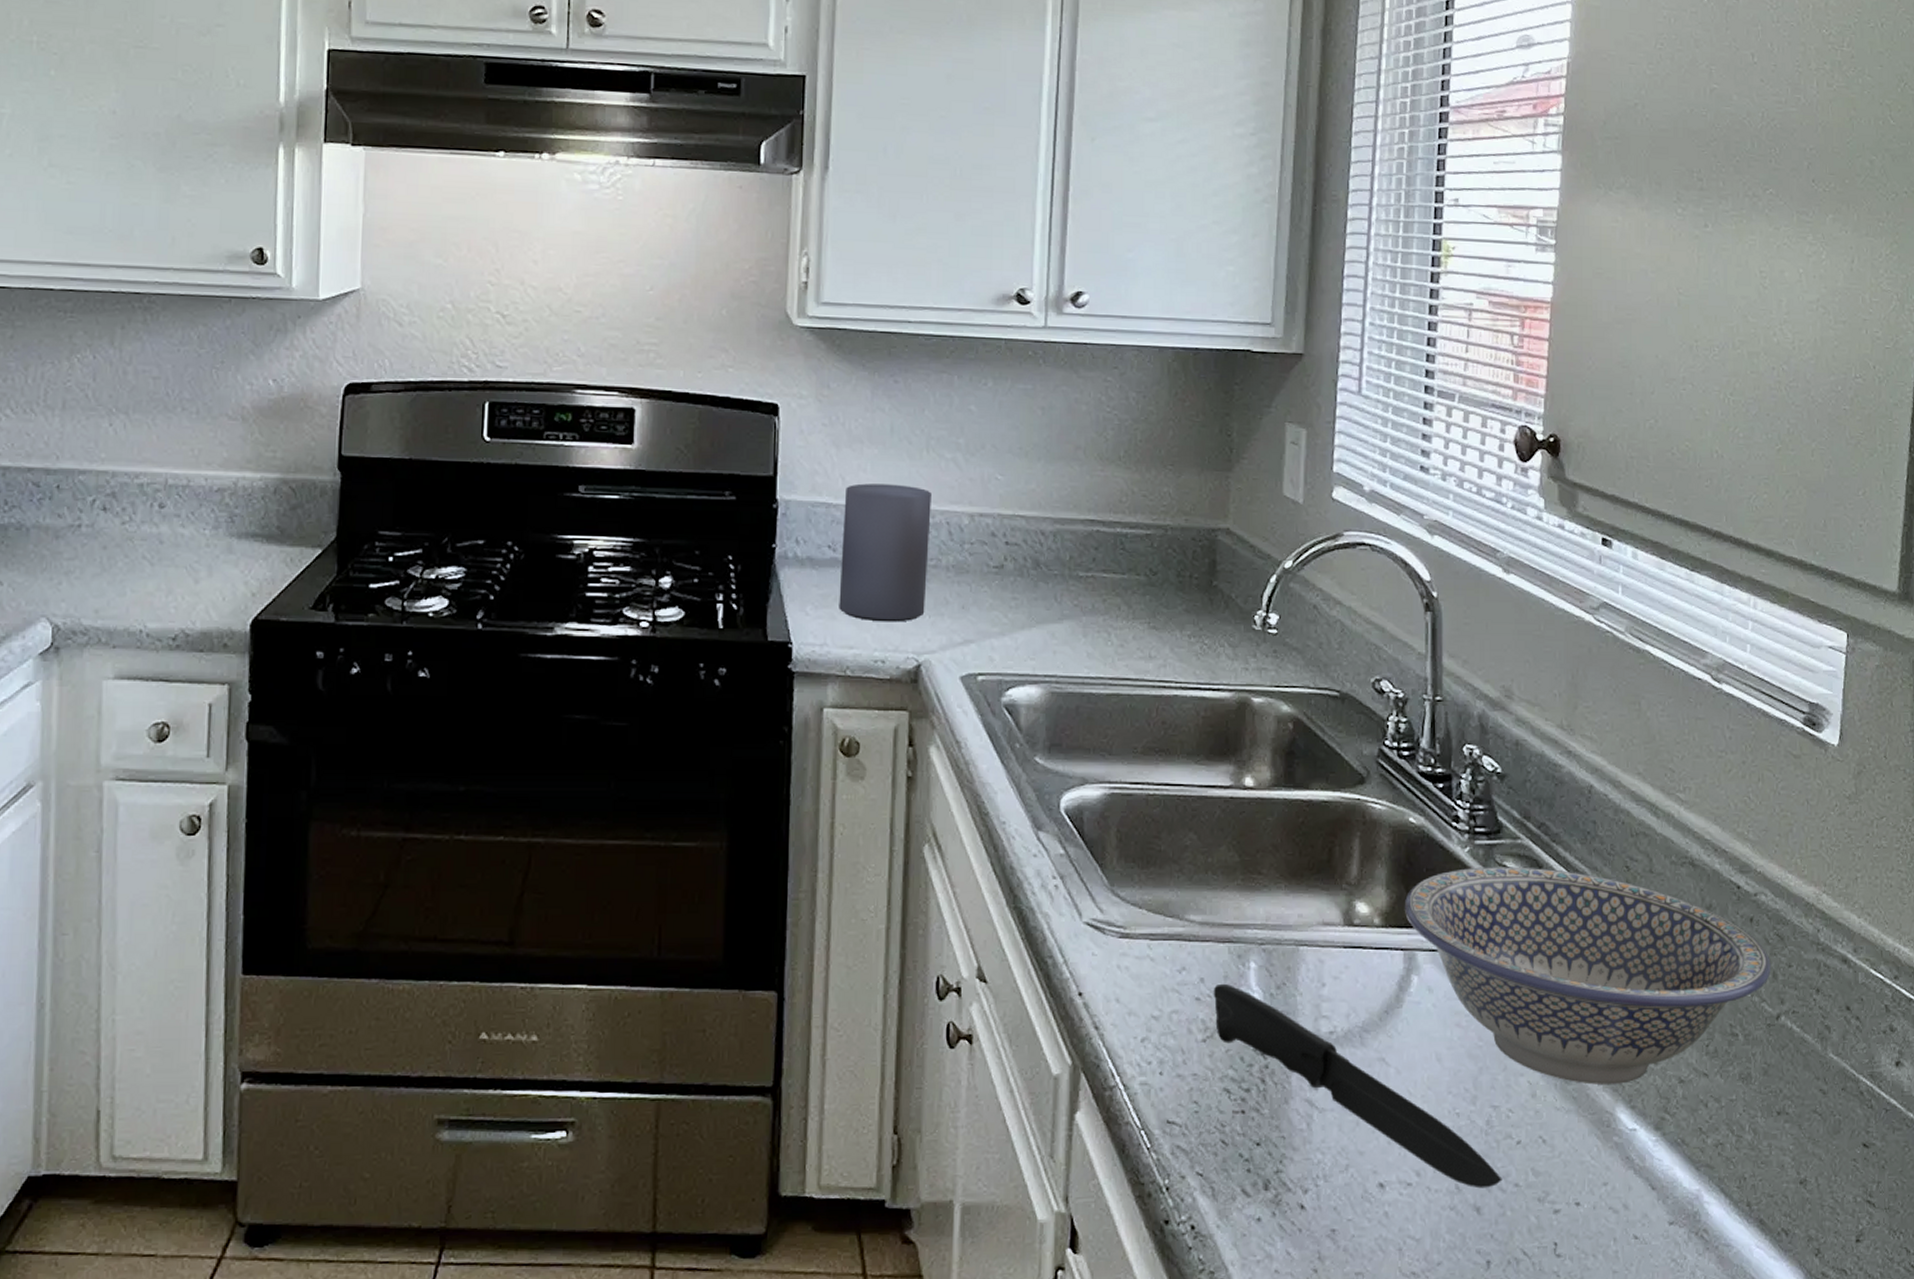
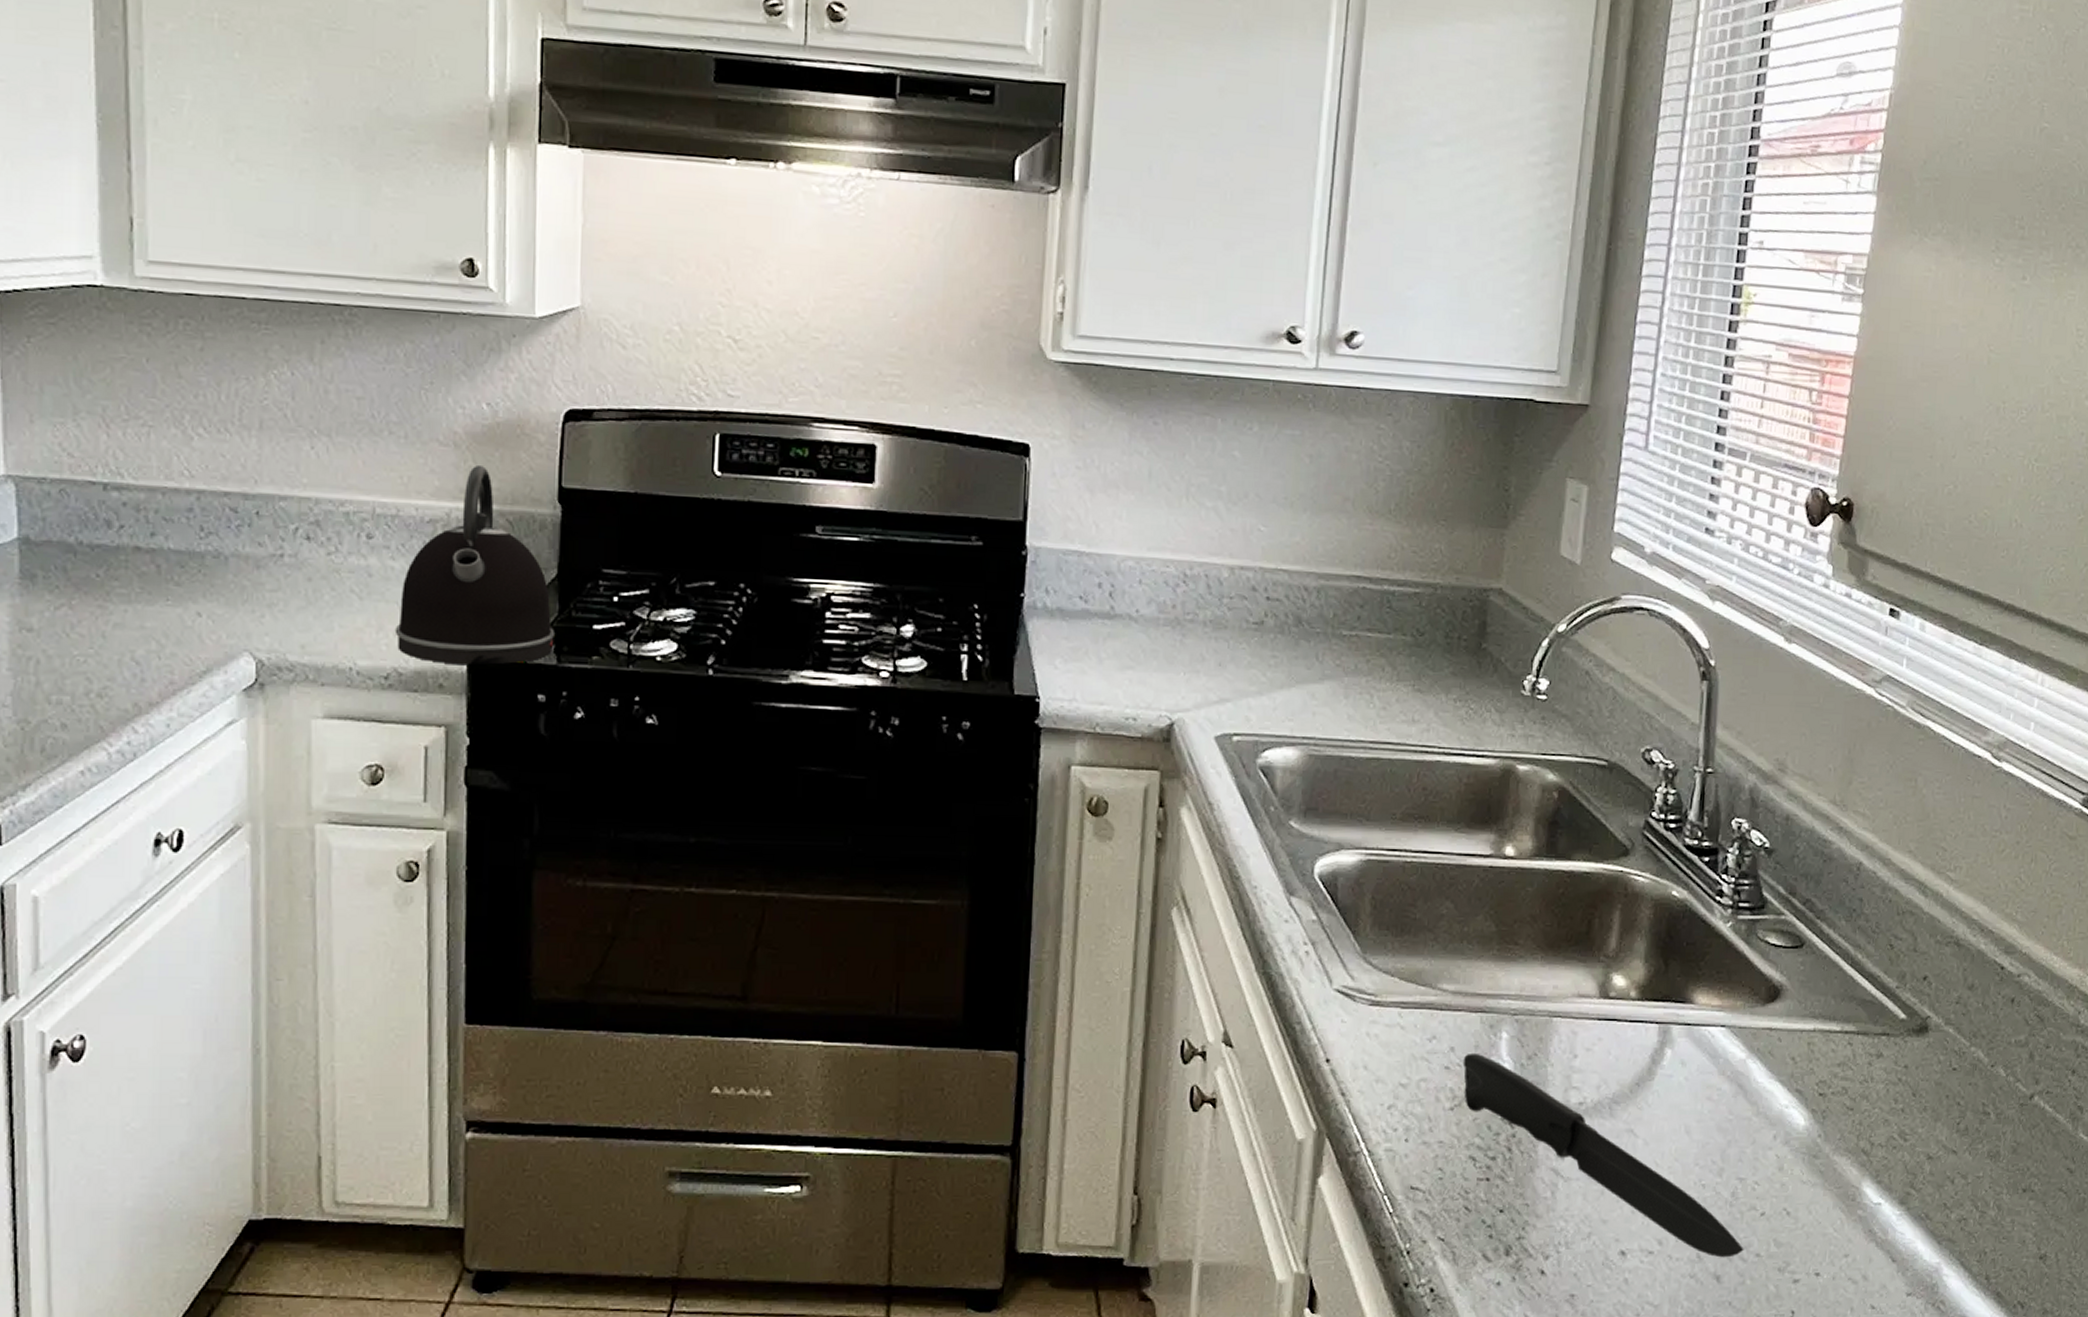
kettle: none [183,436,334,625] -> present [394,464,556,665]
canister: present [839,483,931,622] -> none [1089,531,1190,679]
bowl: present [1404,867,1771,1085] -> none [1661,942,2029,1159]

